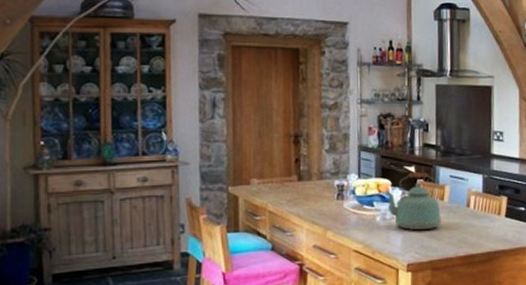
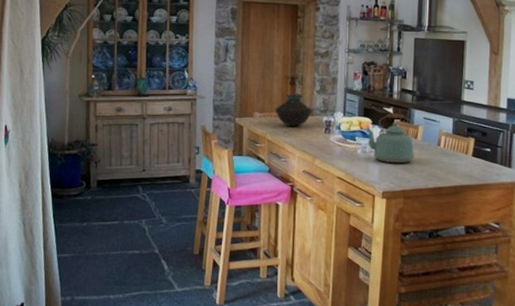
vase: none [276,155,321,194] -> present [275,95,312,127]

